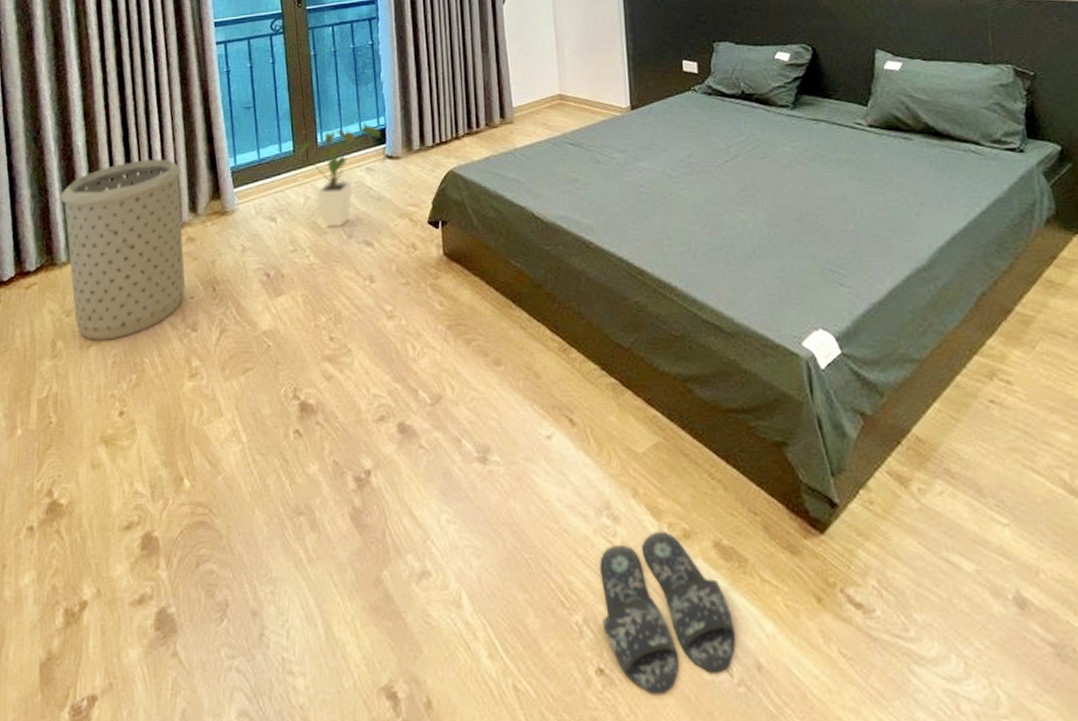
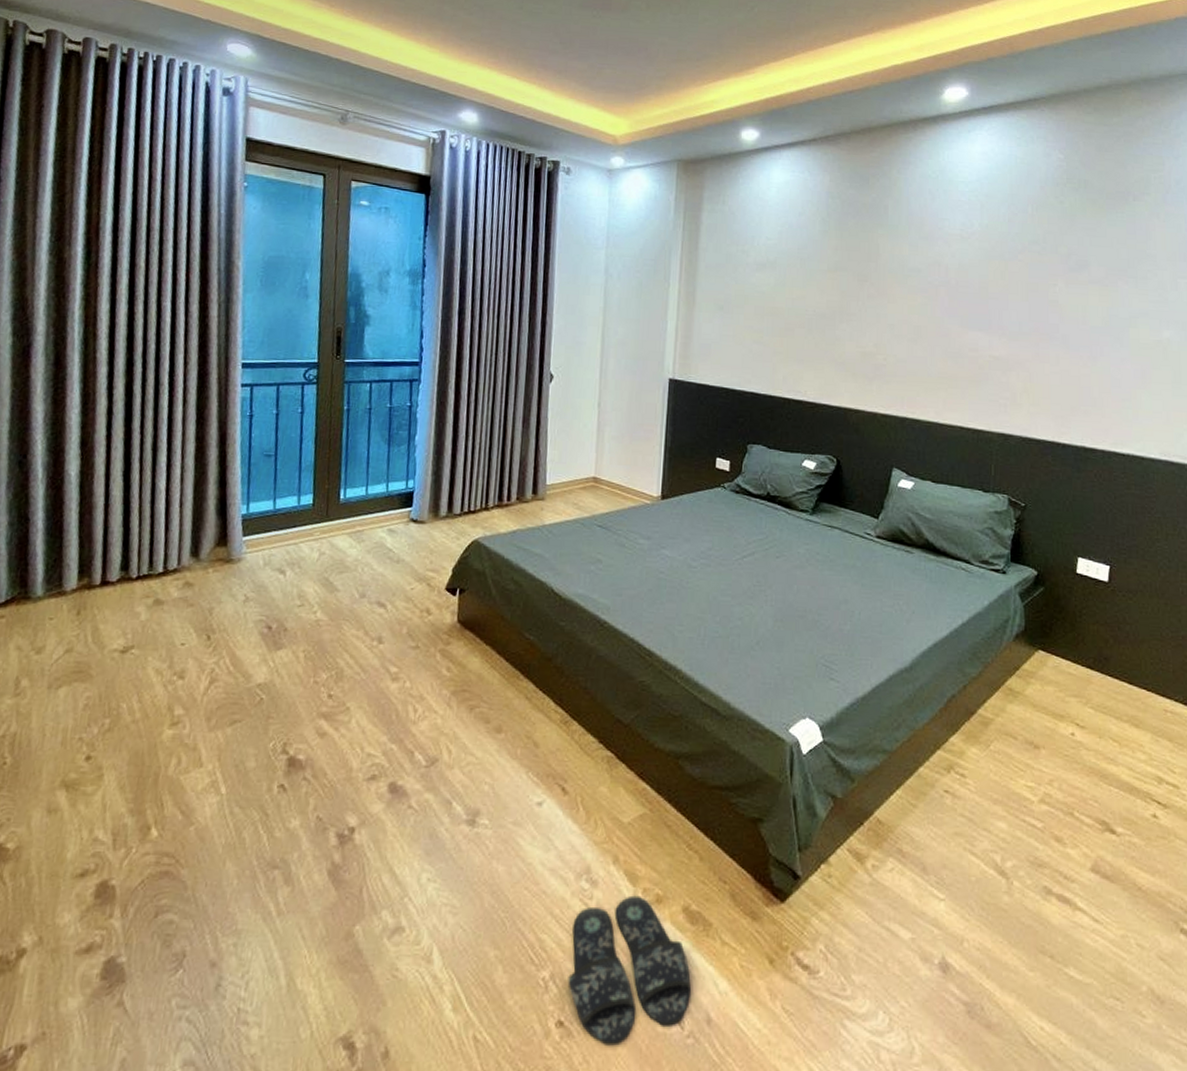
laundry basket: present [60,159,186,342] -> none [43,497,186,682]
house plant: present [298,123,381,227] -> none [317,484,408,585]

